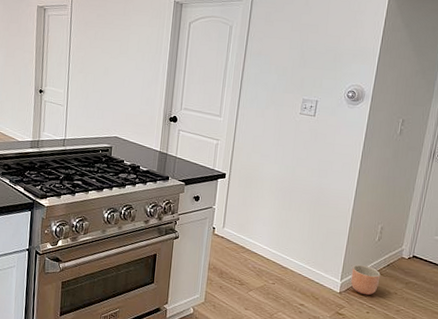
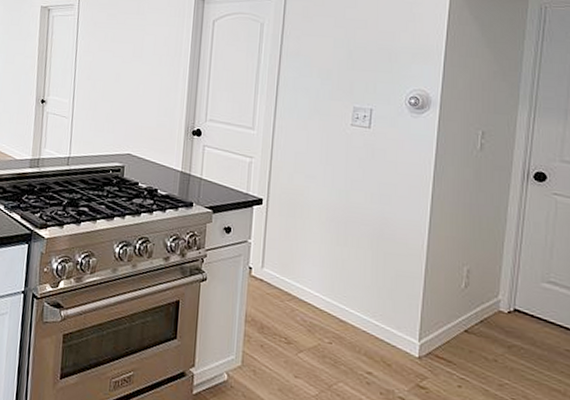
planter: present [350,264,381,296] -> none [433,319,472,363]

